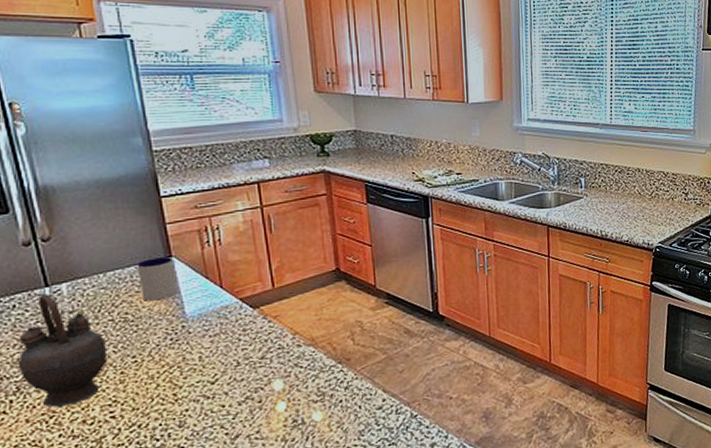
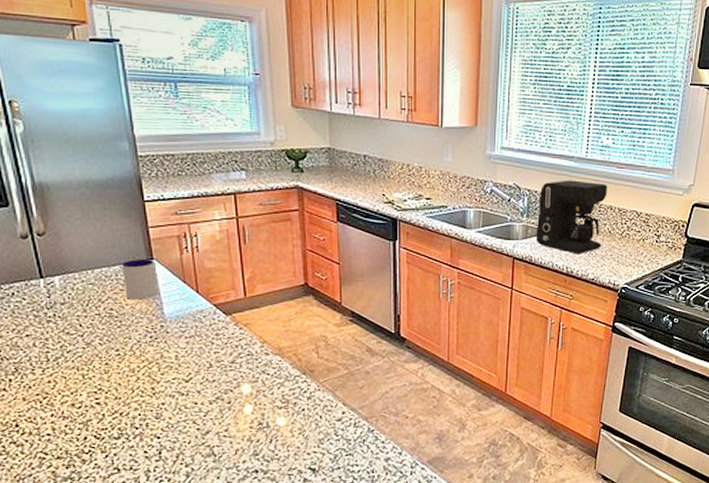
teapot: present [17,294,108,407] -> none [16,285,95,389]
coffee maker: none [568,146,634,218] -> present [536,180,607,254]

